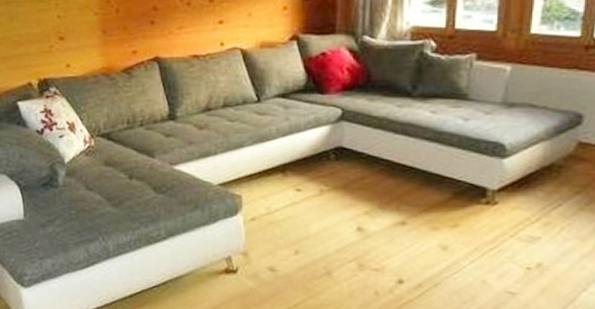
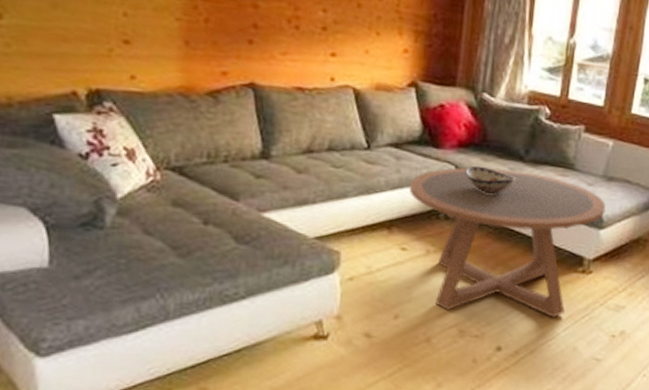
coffee table: none [298,106,508,251] -> present [408,167,606,318]
decorative bowl: none [352,106,405,131] -> present [465,165,516,194]

